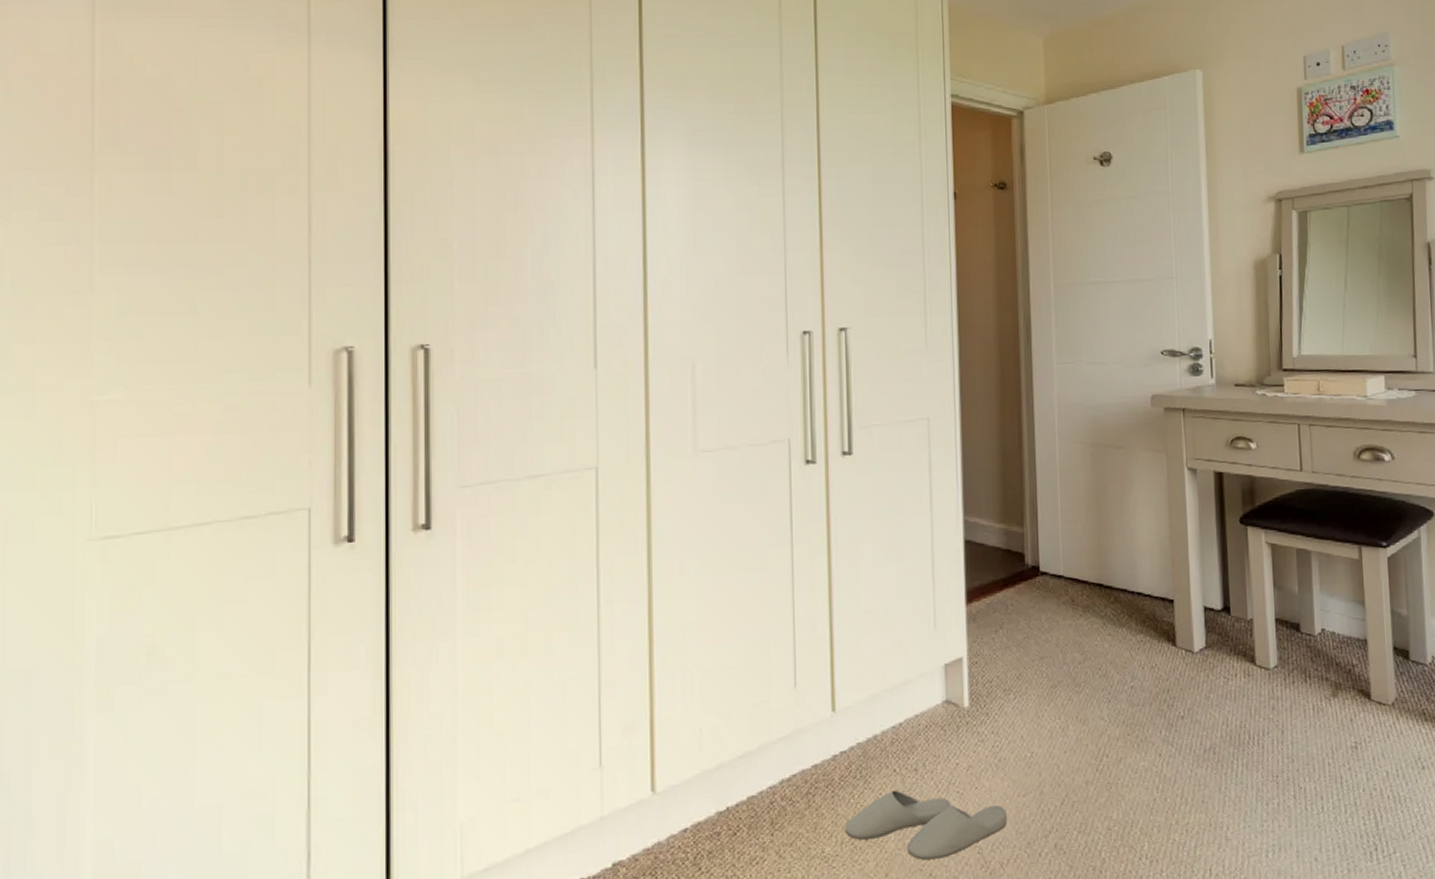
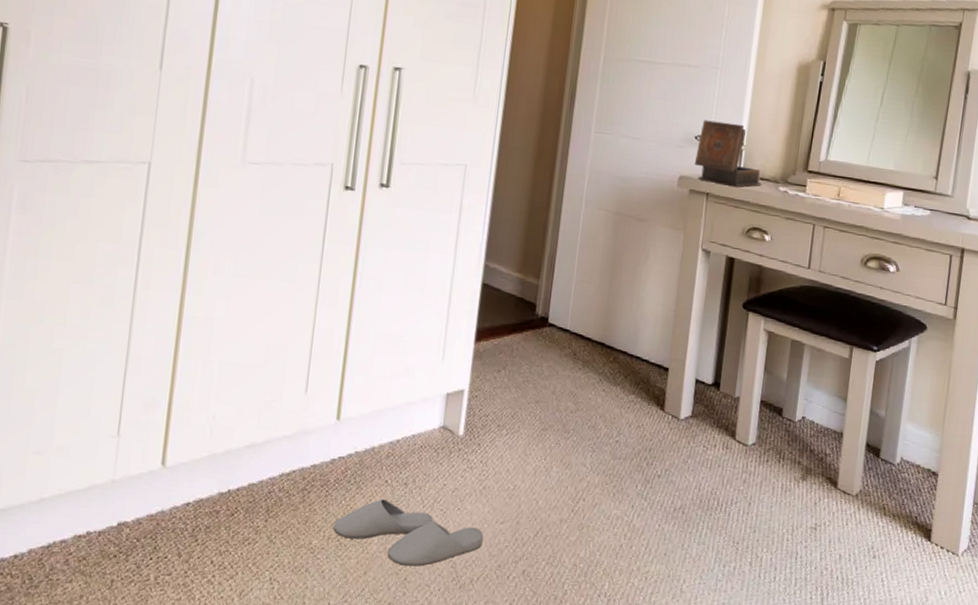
jewelry box: none [1164,332,1239,398] -> present [694,120,763,187]

